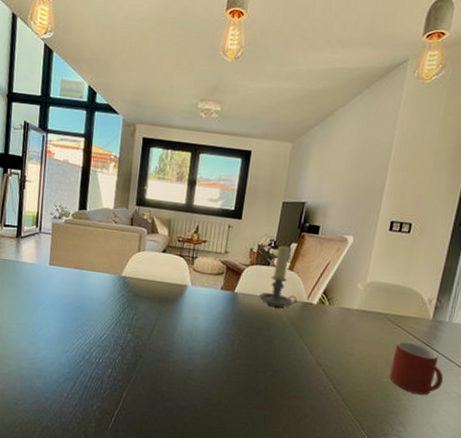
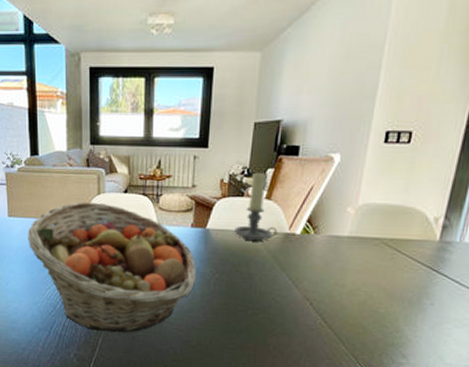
fruit basket: none [65,257,222,387] -> present [27,202,197,333]
mug: present [389,341,444,395] -> none [388,267,454,324]

